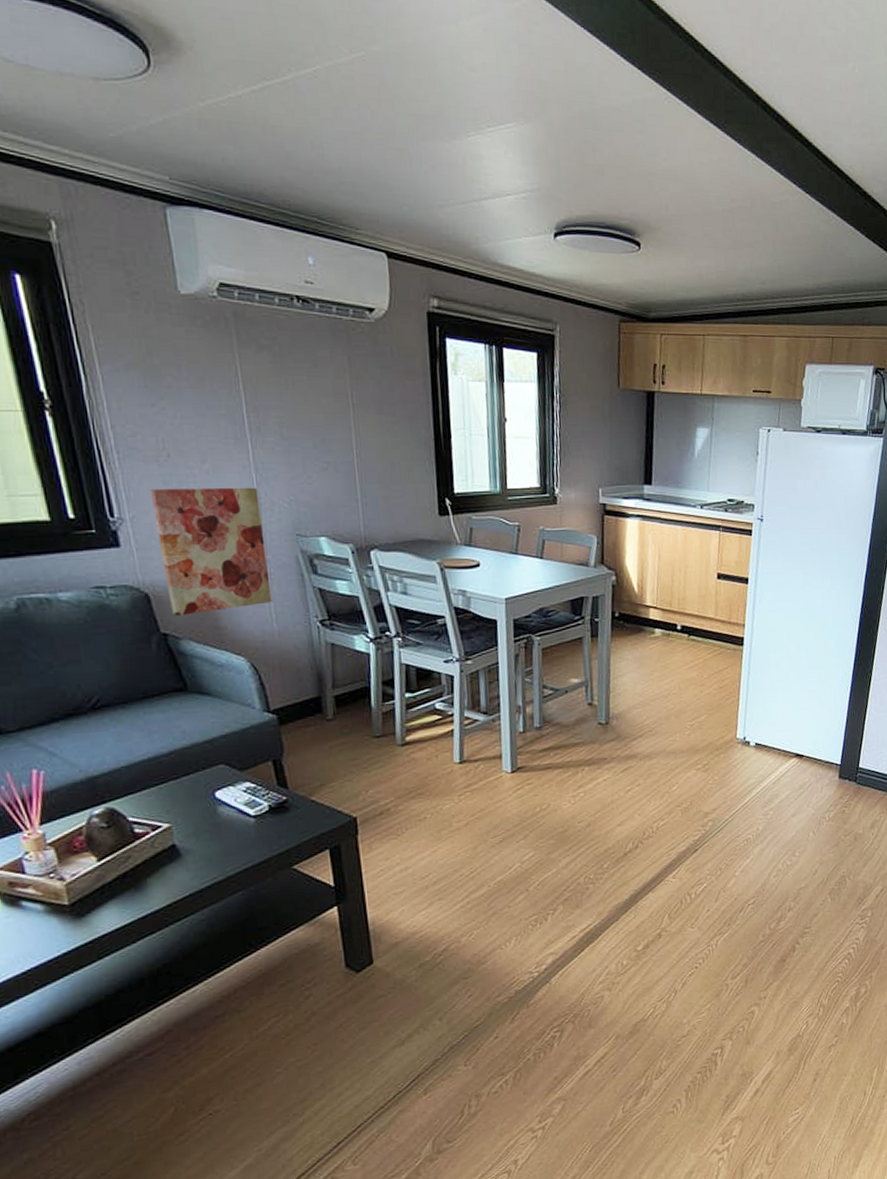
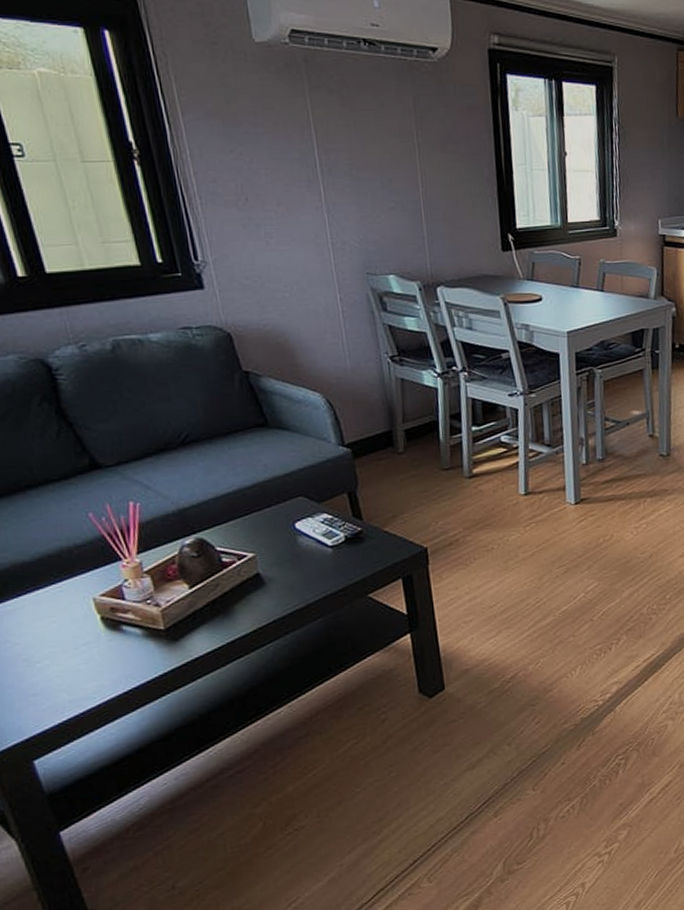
wall art: present [150,487,272,616] -> none [230,228,345,354]

